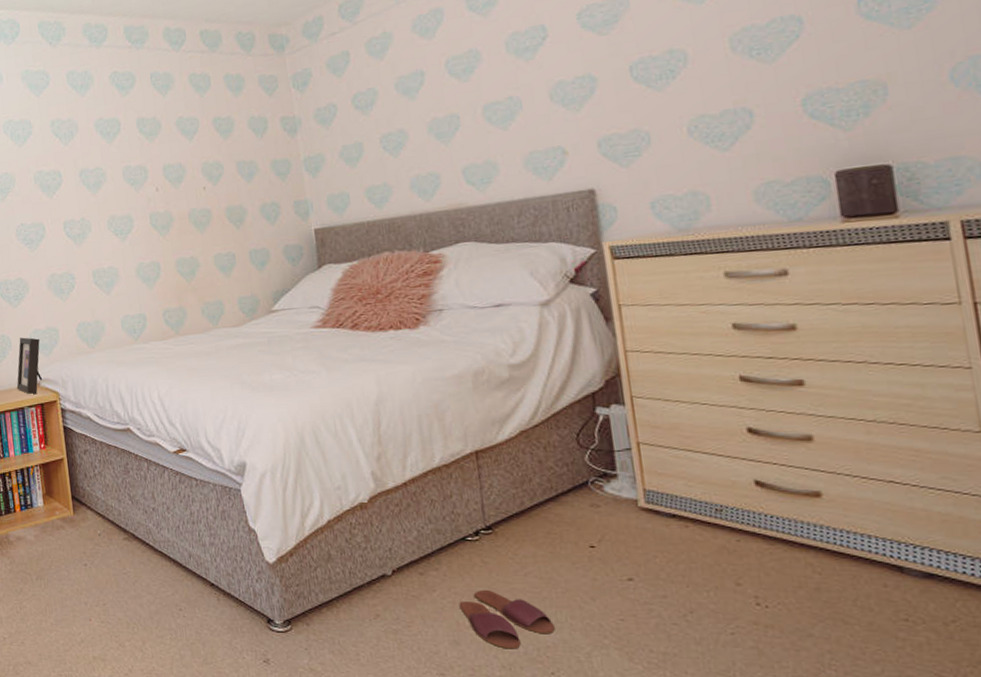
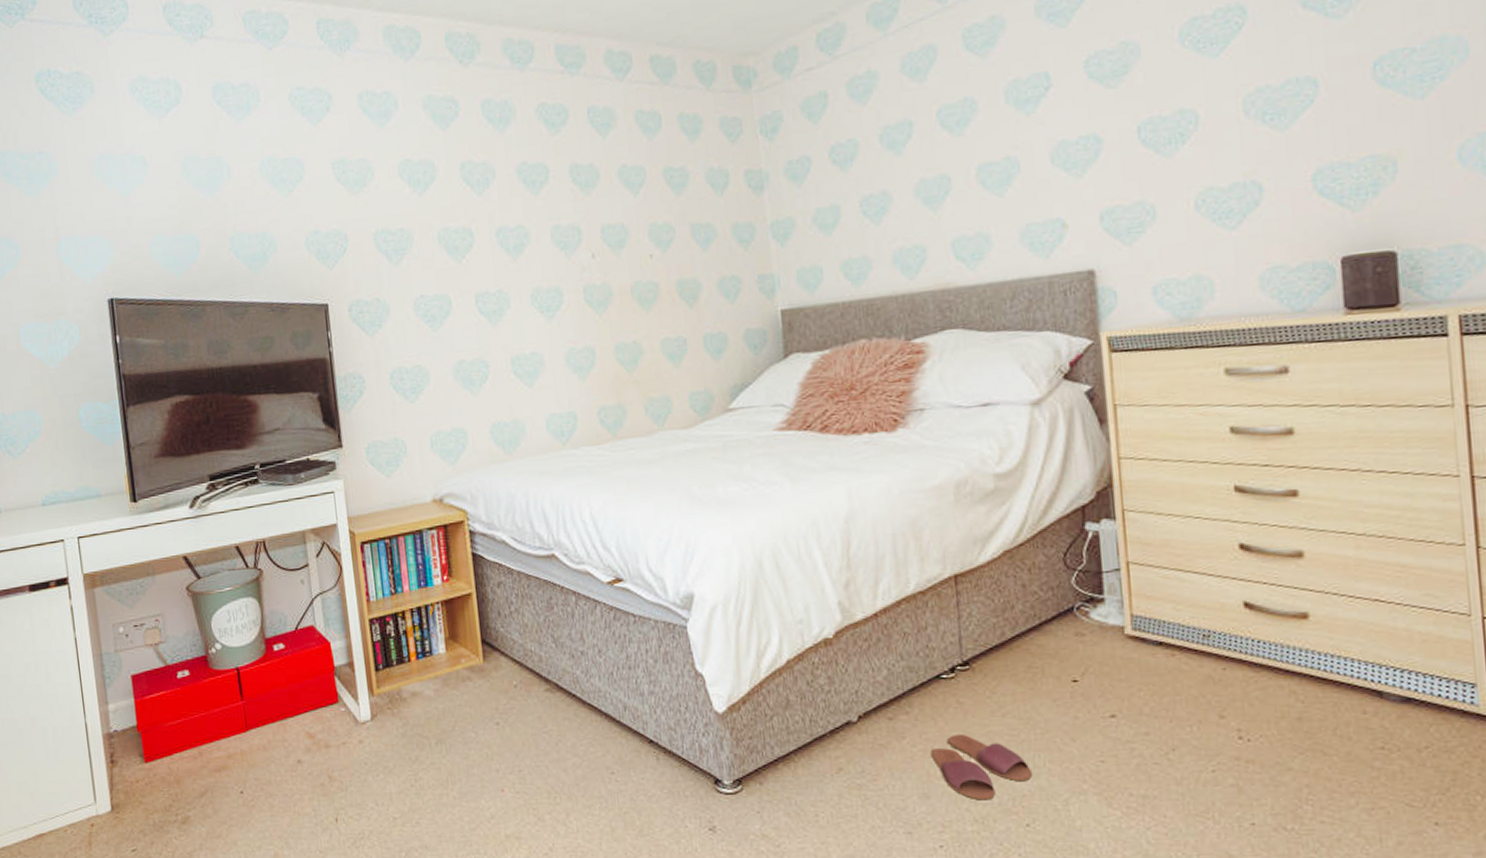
picture frame: present [16,337,43,395] -> none [413,441,447,514]

